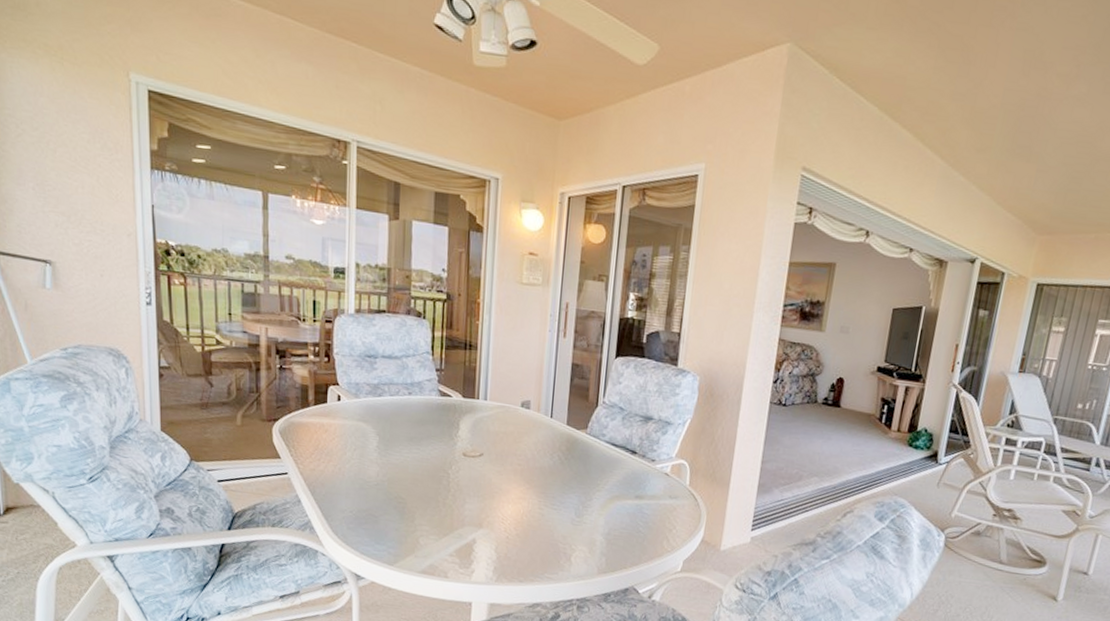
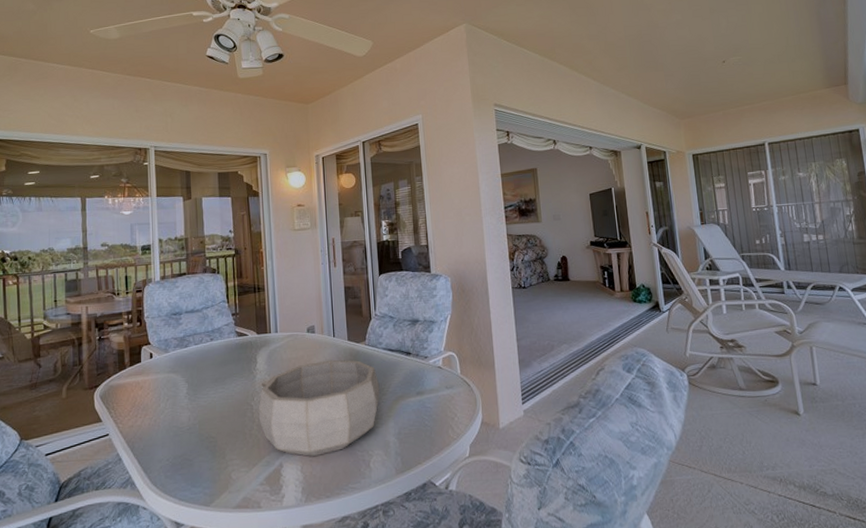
decorative bowl: none [455,441,596,540] -> present [258,359,380,457]

